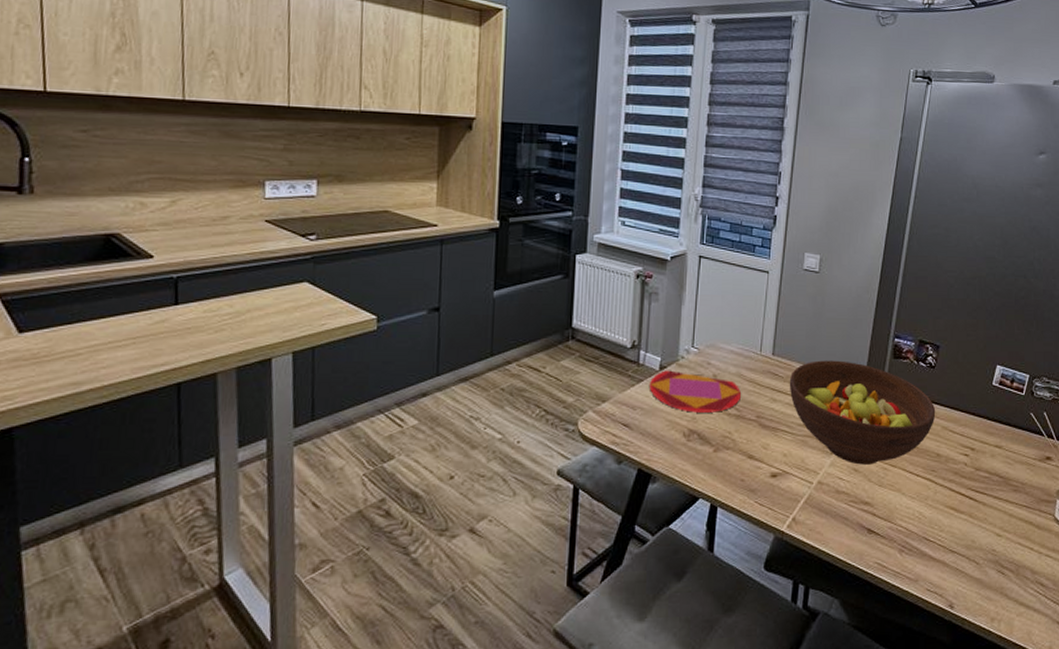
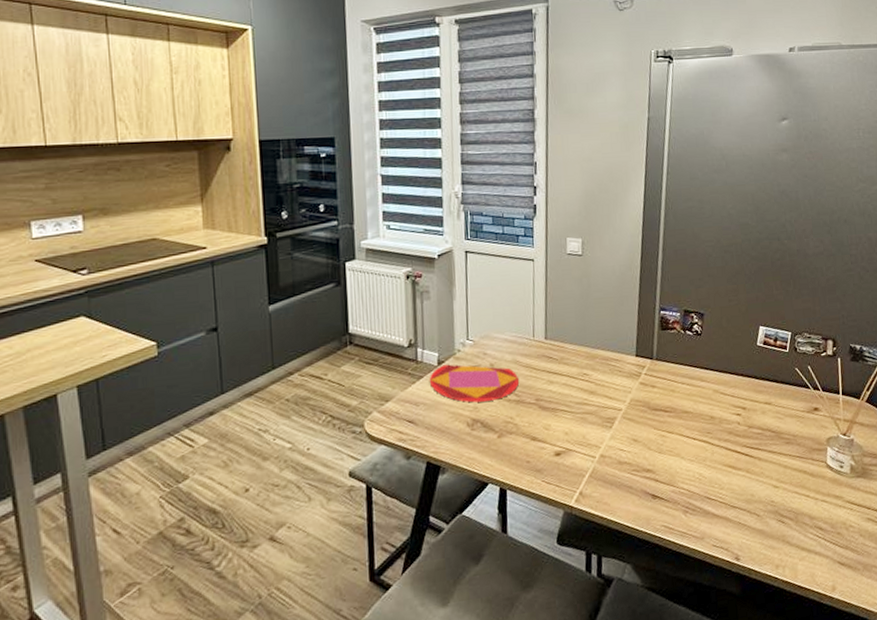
fruit bowl: present [789,360,936,465] -> none [563,337,706,435]

